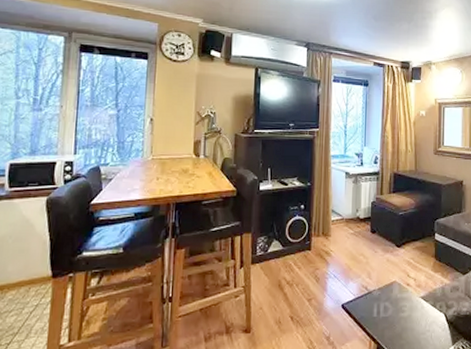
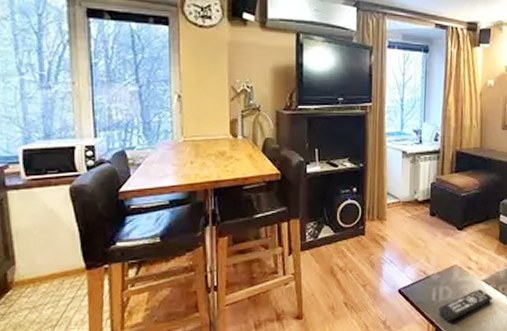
remote control: none [380,306,430,338] -> present [439,289,492,321]

